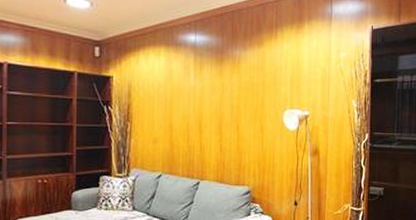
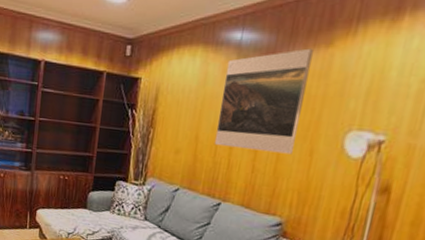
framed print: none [186,48,250,133] -> present [214,48,313,155]

